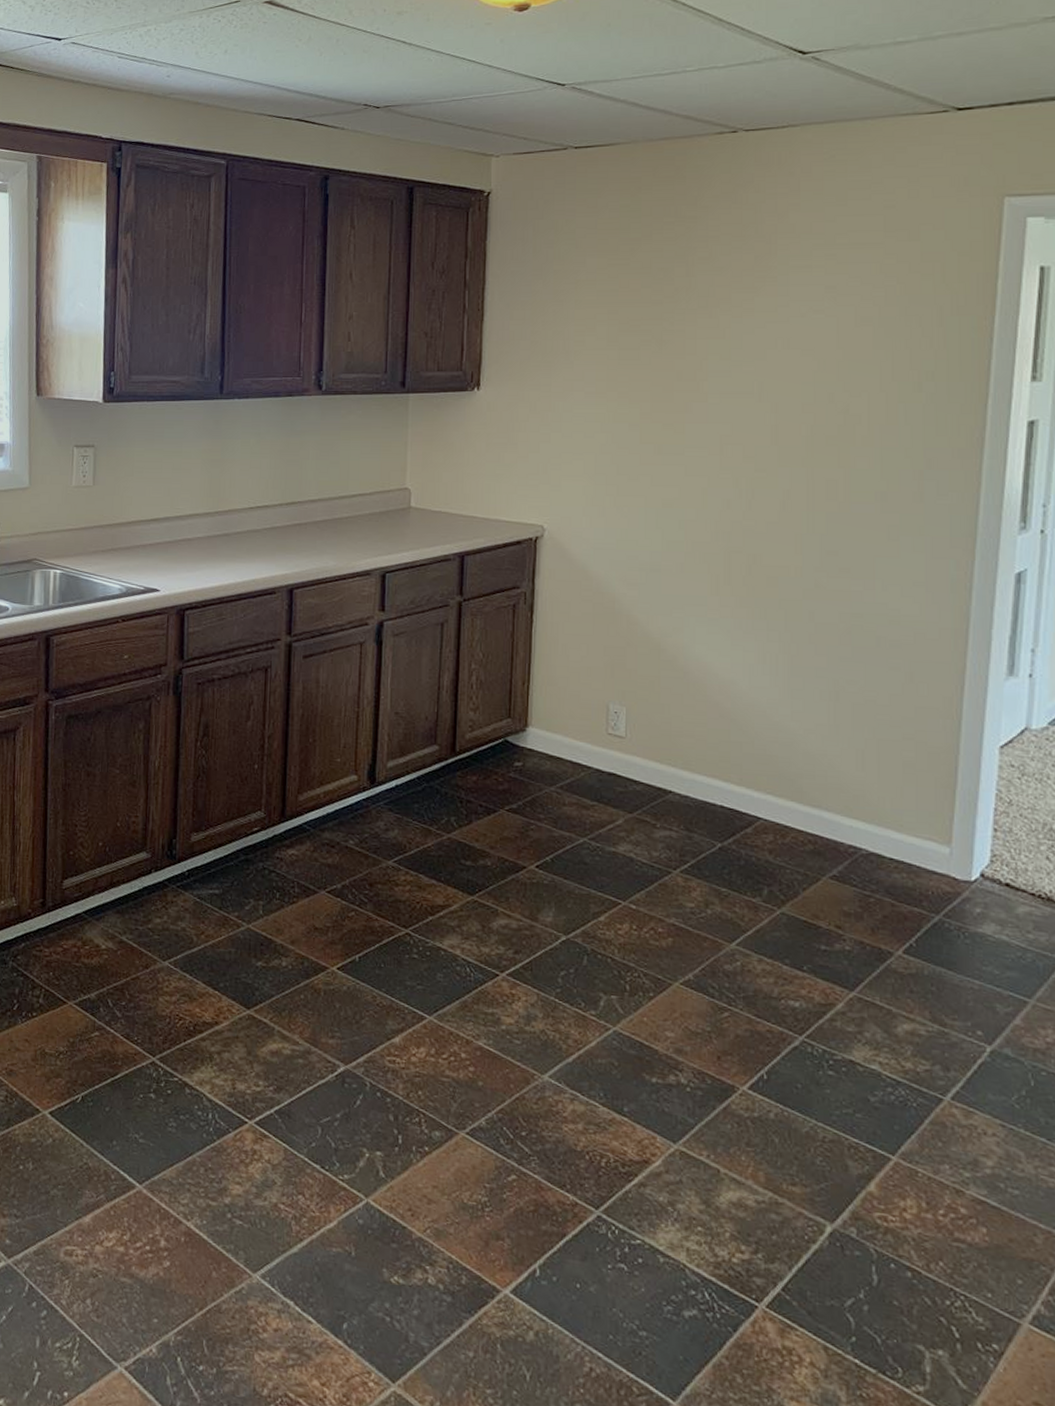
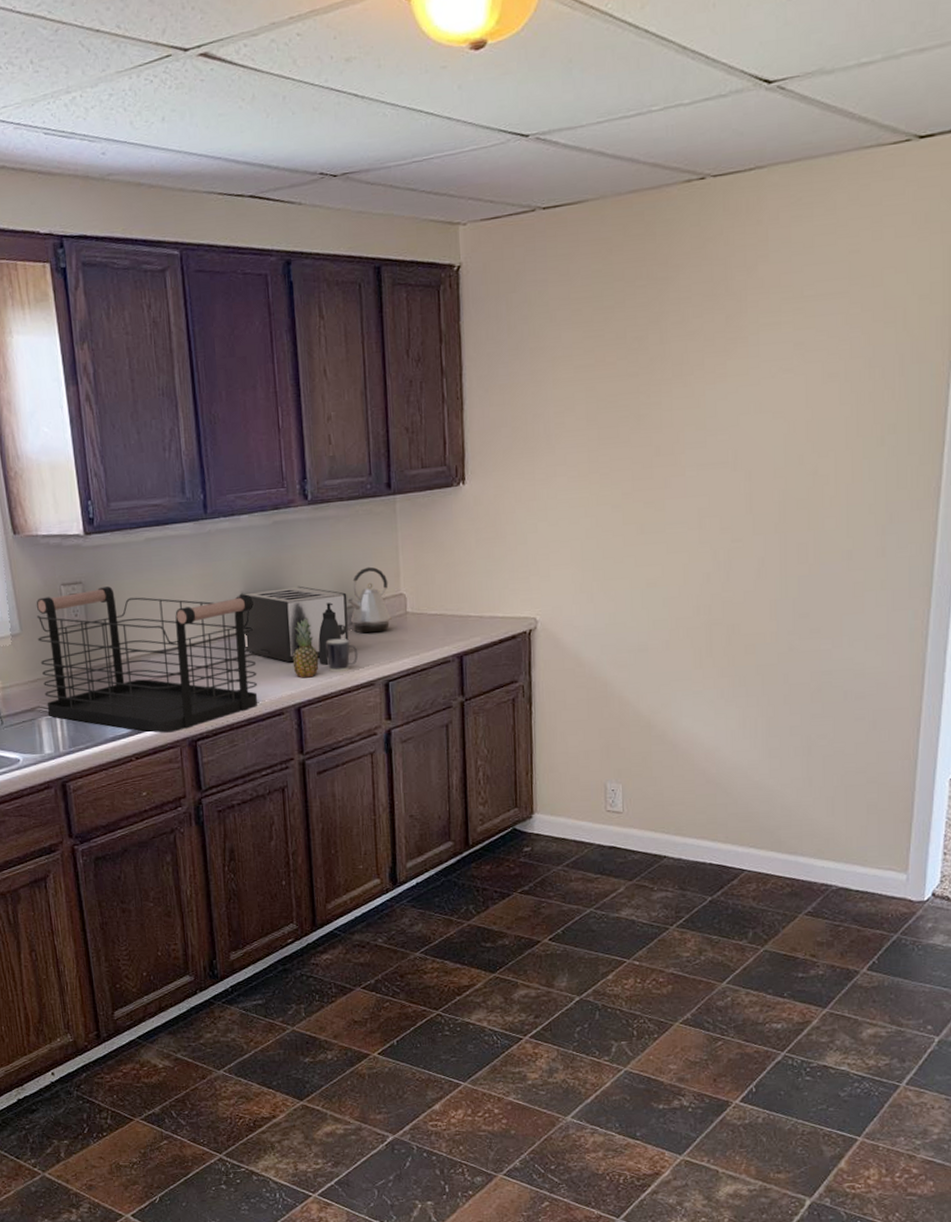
dish rack: none [43,452,258,600] -> present [36,586,259,734]
toaster: none [243,470,352,543] -> present [239,585,349,663]
fruit: none [290,502,317,561] -> present [292,619,319,678]
soap dispenser: none [316,489,343,550] -> present [318,602,342,665]
mug: none [324,525,357,558] -> present [325,638,359,672]
kettle: none [351,459,395,523] -> present [347,566,392,634]

